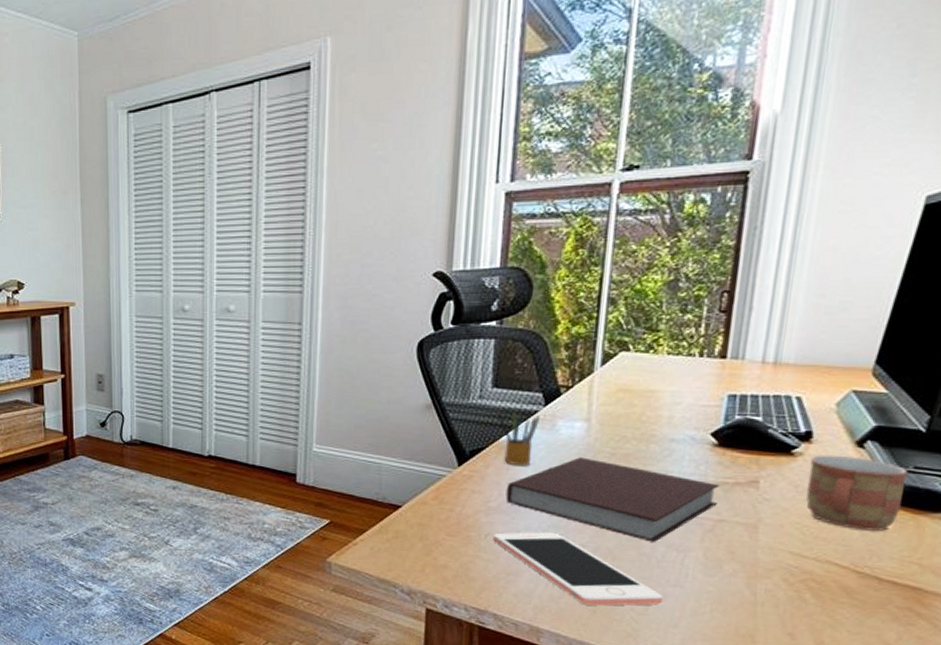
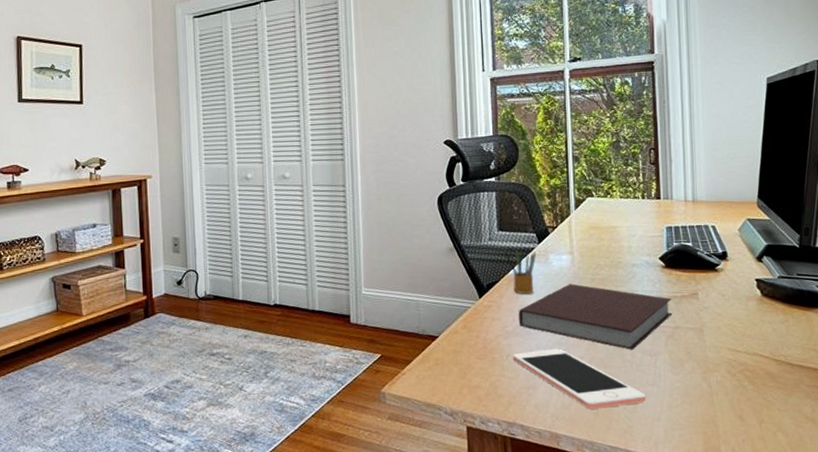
mug: present [806,455,909,532] -> none [729,269,794,327]

